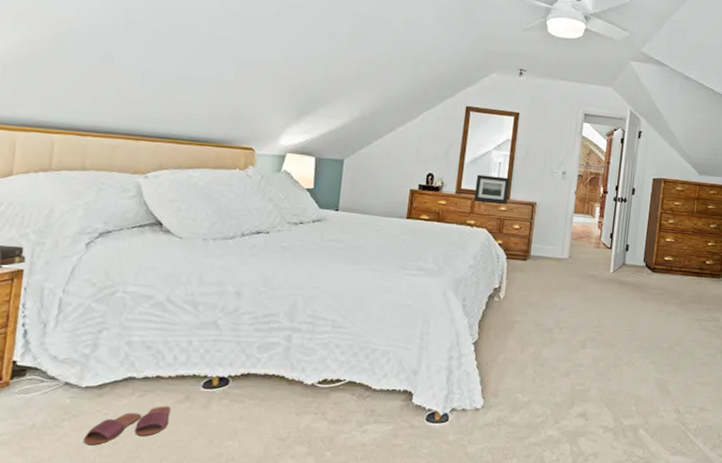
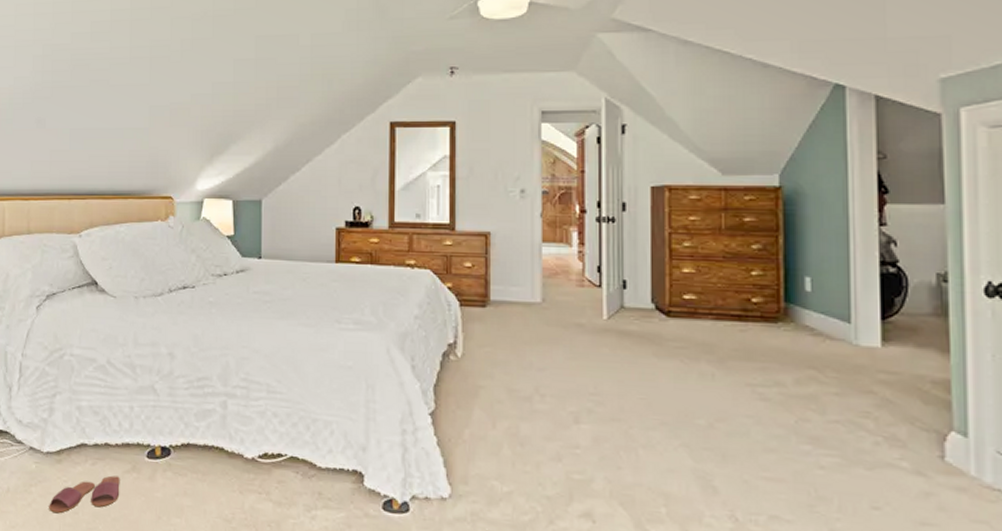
picture frame: present [474,174,510,204] -> none [411,203,453,237]

